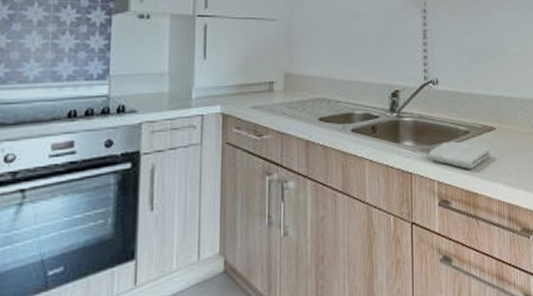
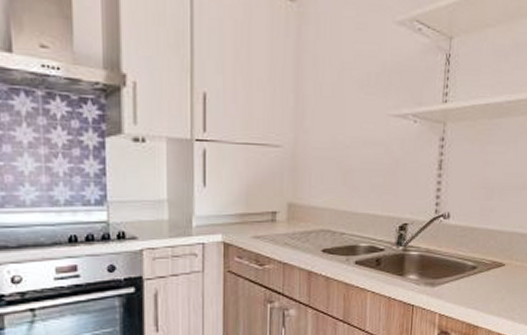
washcloth: present [428,141,491,169] -> none [432,276,497,303]

